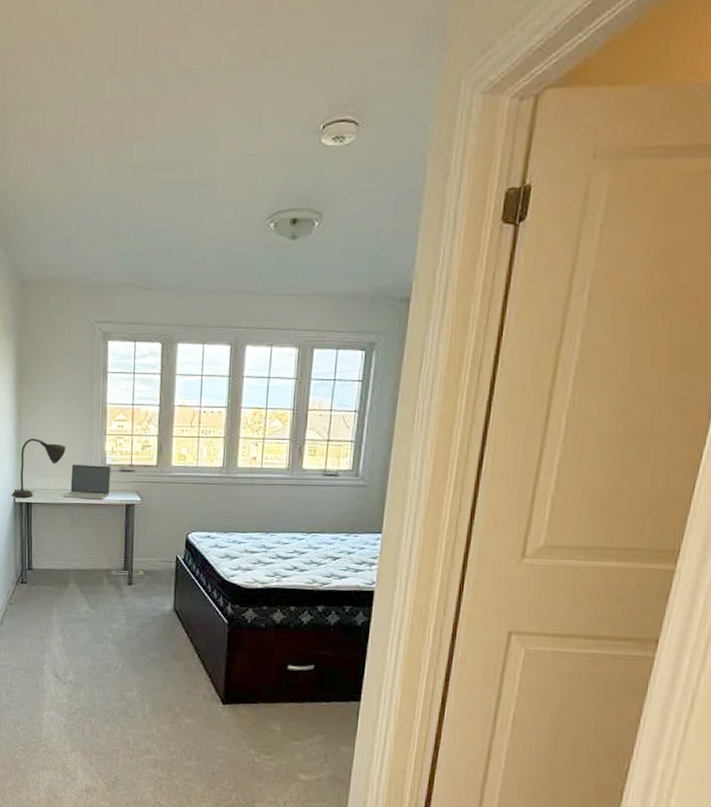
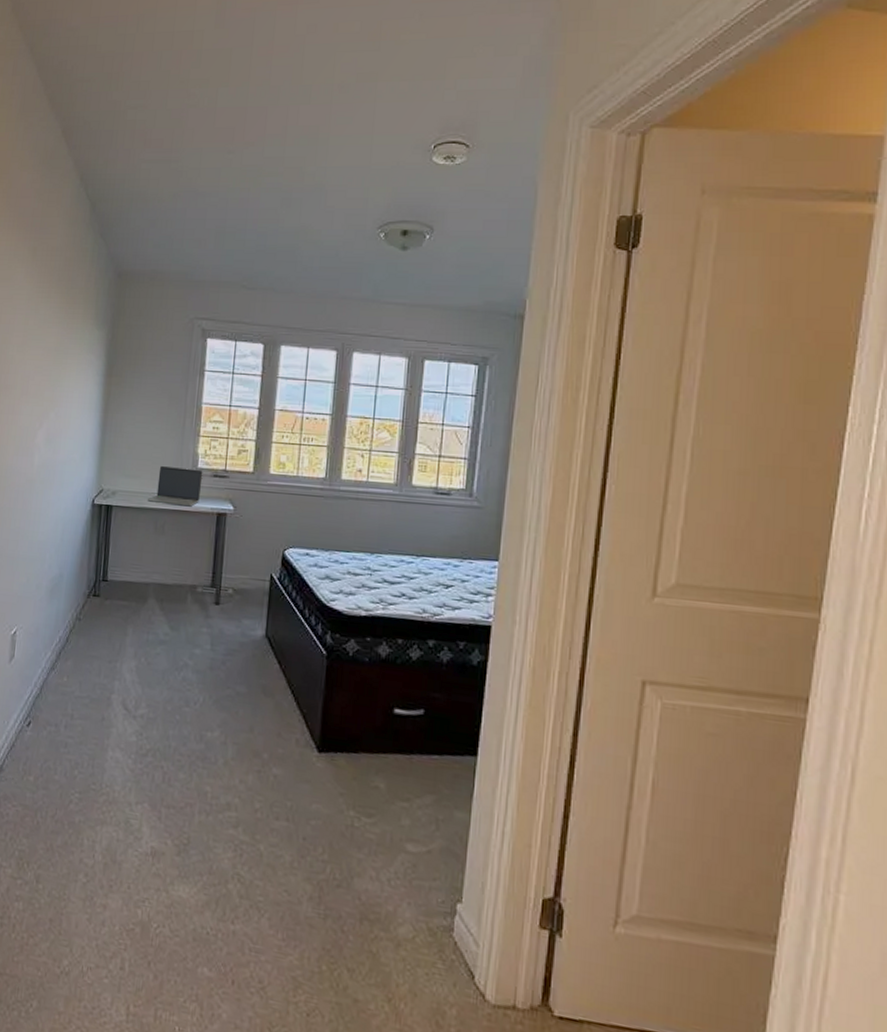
desk lamp: present [10,438,66,499] -> none [89,435,155,501]

